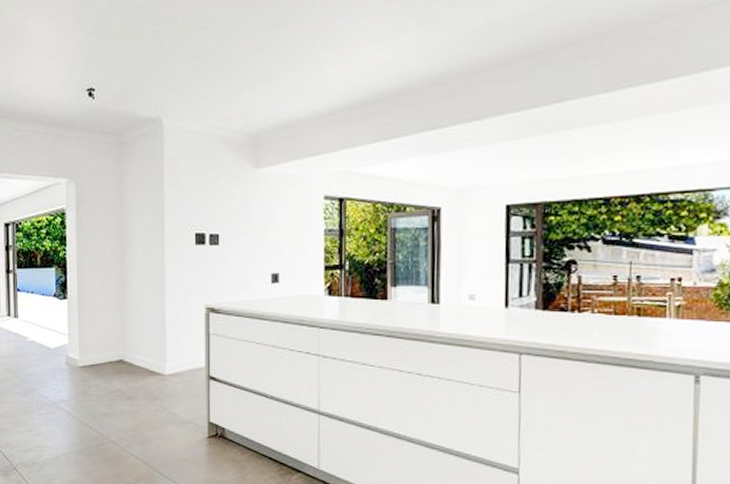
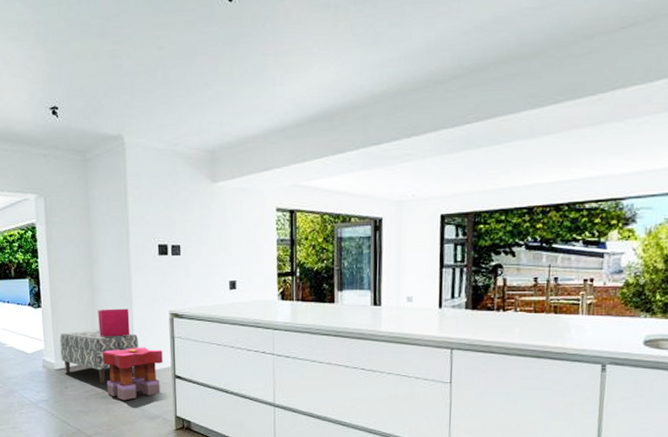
bench: none [85,324,171,384] -> present [59,330,139,384]
storage bin: none [128,301,162,332] -> present [98,308,130,337]
stool: none [131,344,196,403] -> present [103,347,163,401]

